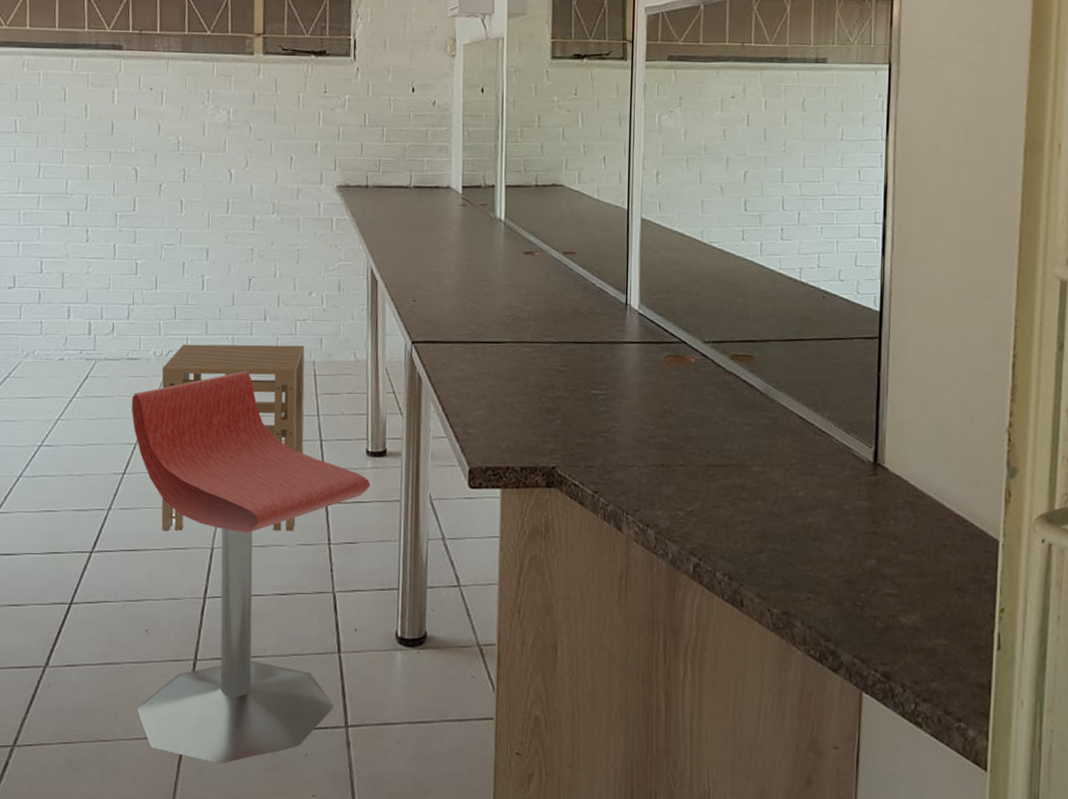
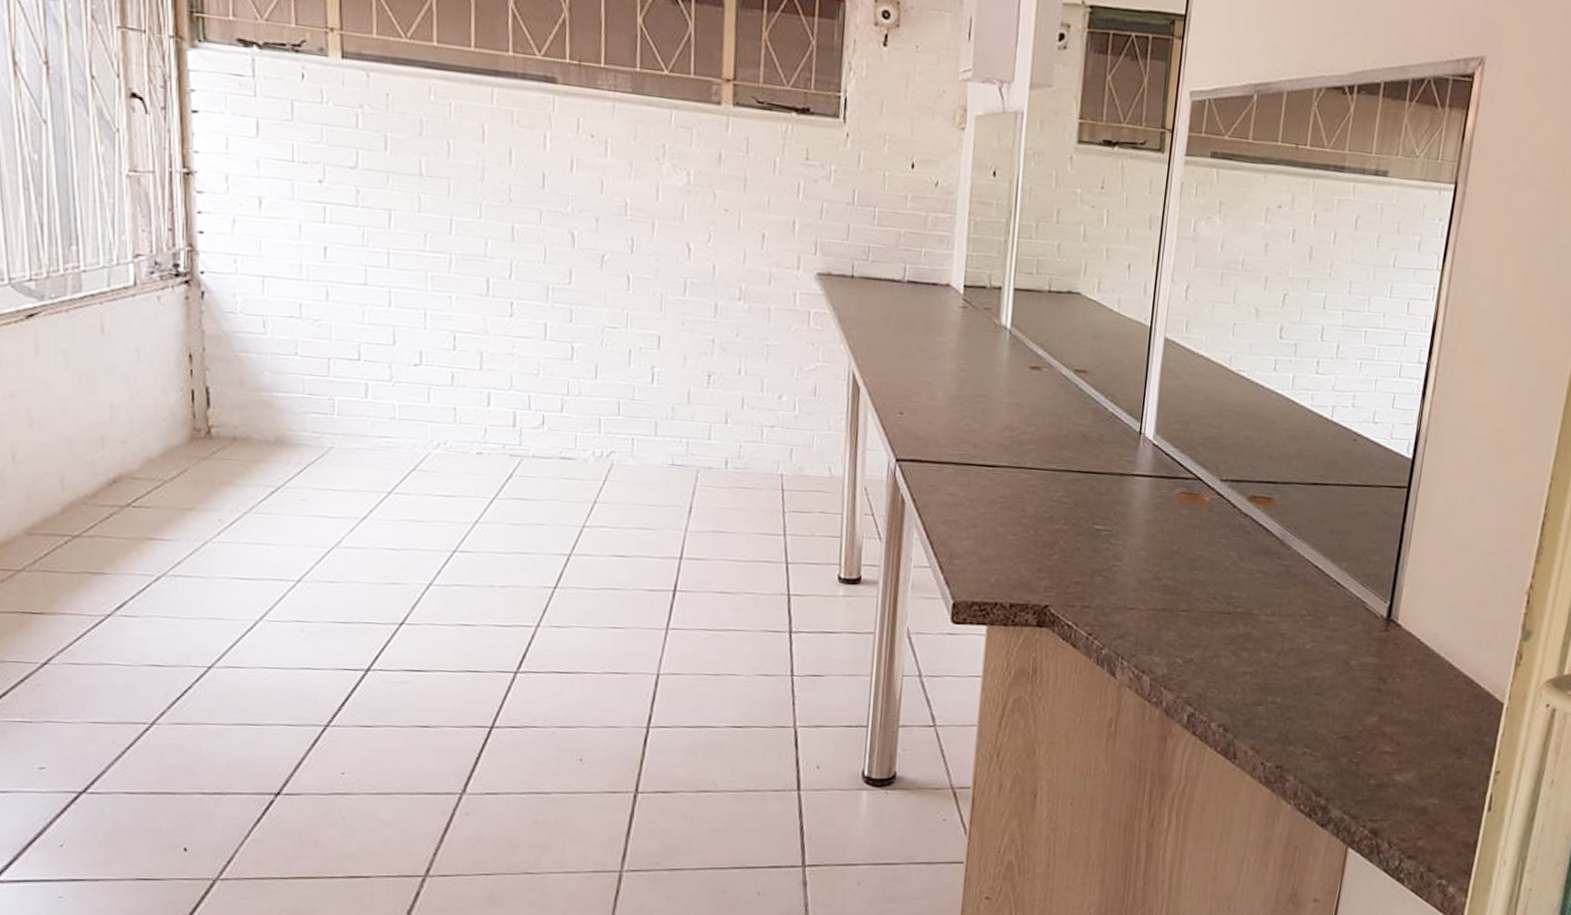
stool: present [131,370,371,764] -> none [564,479,842,901]
stool: present [161,344,305,531] -> none [599,445,772,660]

